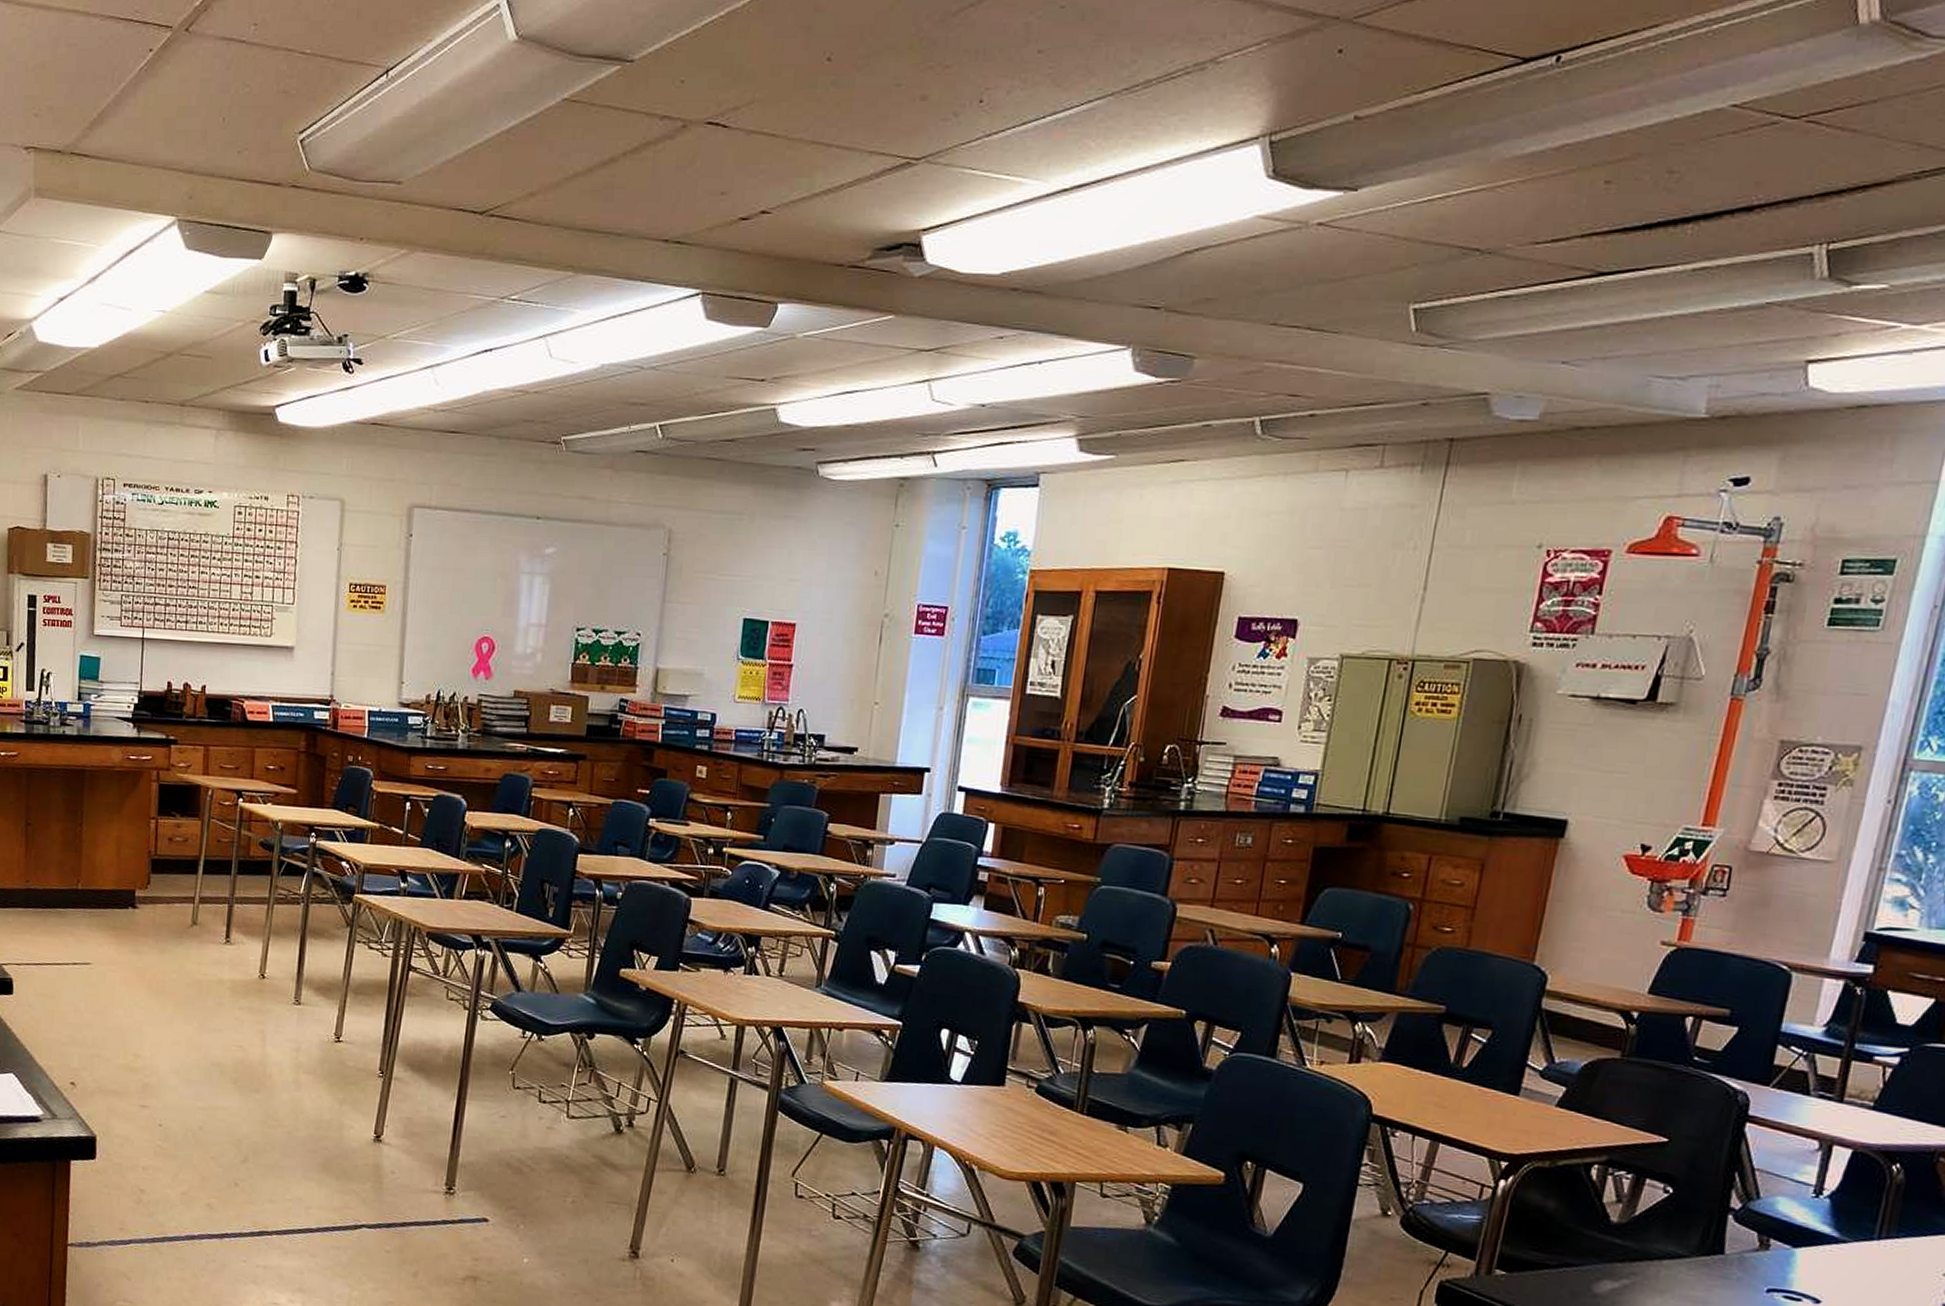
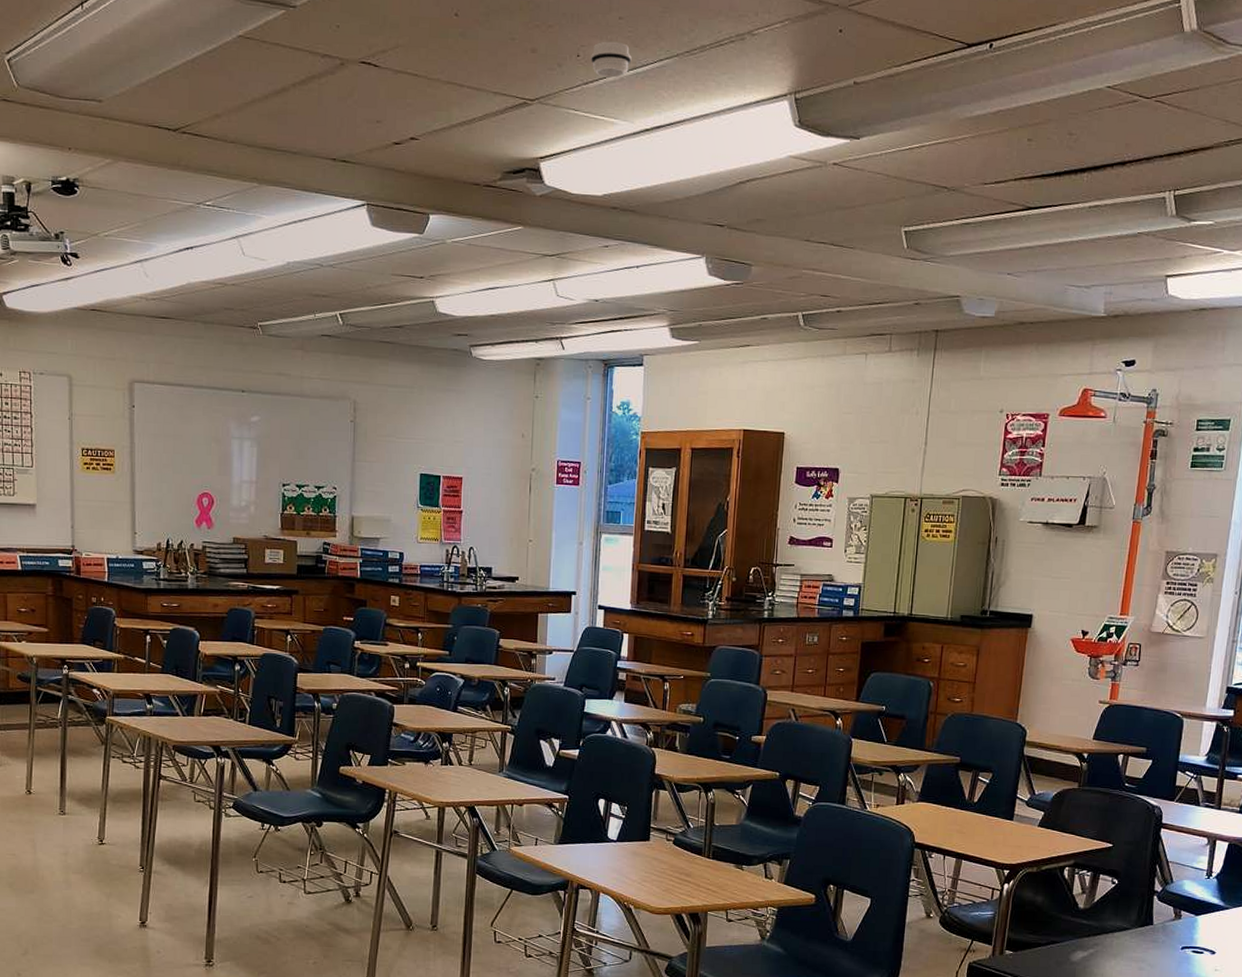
smoke detector: none [997,81,1052,127] -> present [591,41,632,78]

